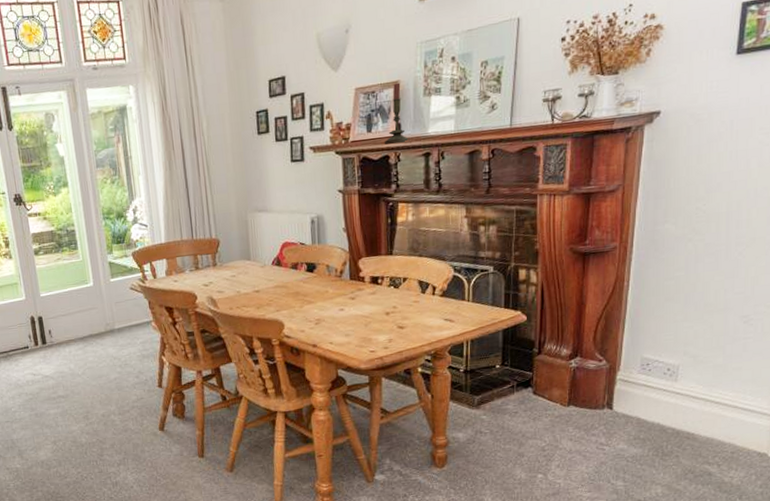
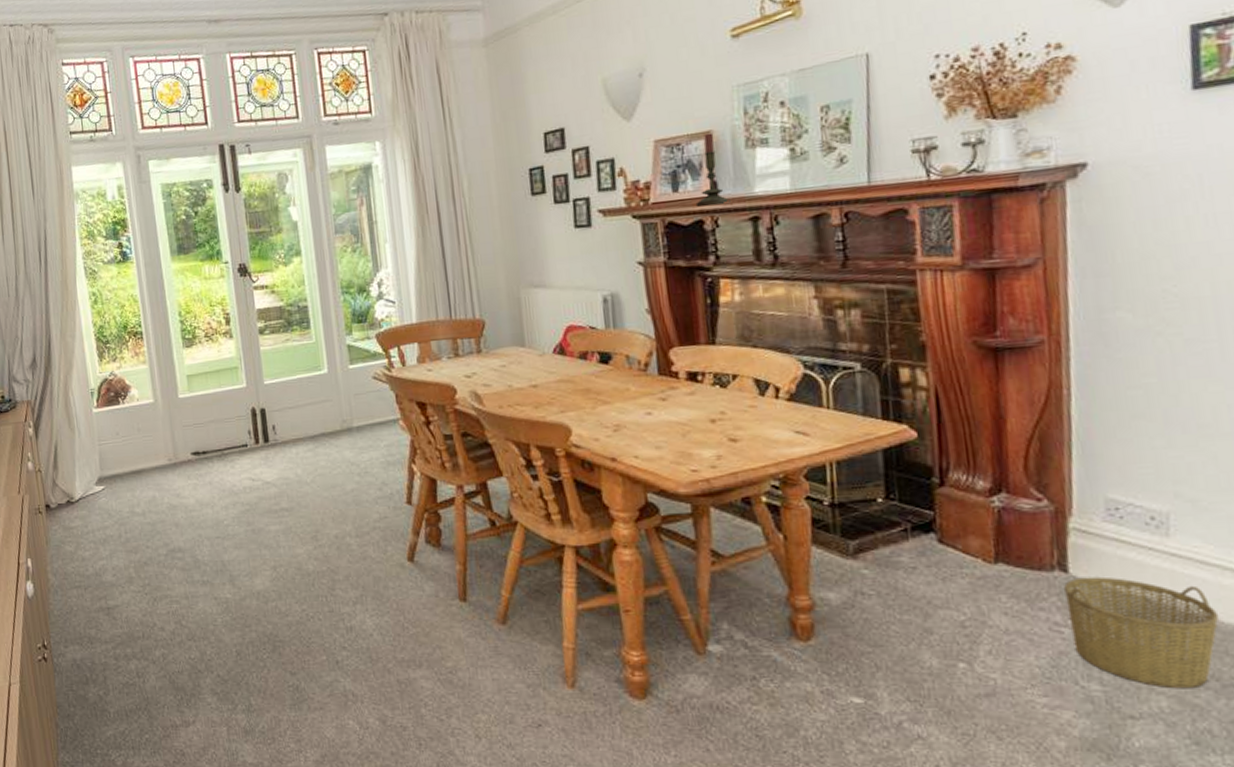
basket: none [608,410,699,481] -> present [1063,576,1220,689]

